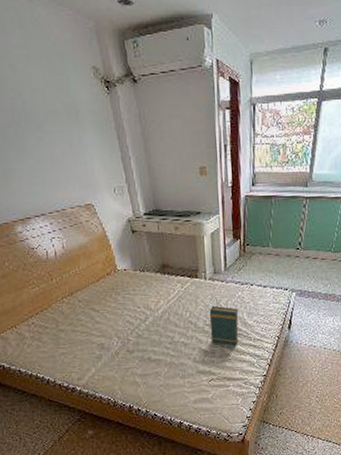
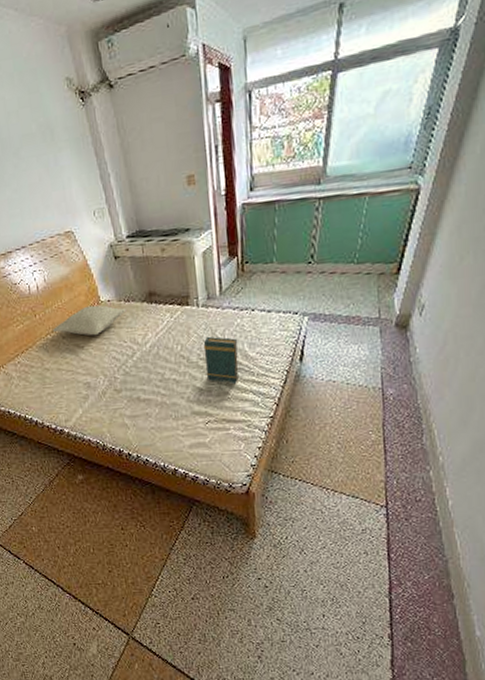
pillow: none [68,273,141,301] -> present [52,305,127,336]

